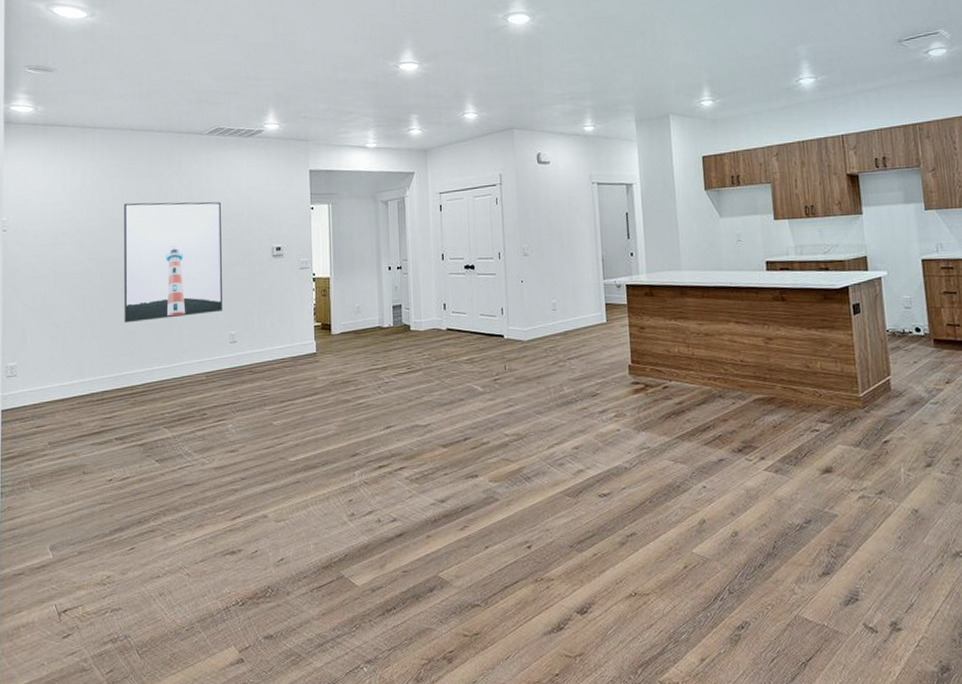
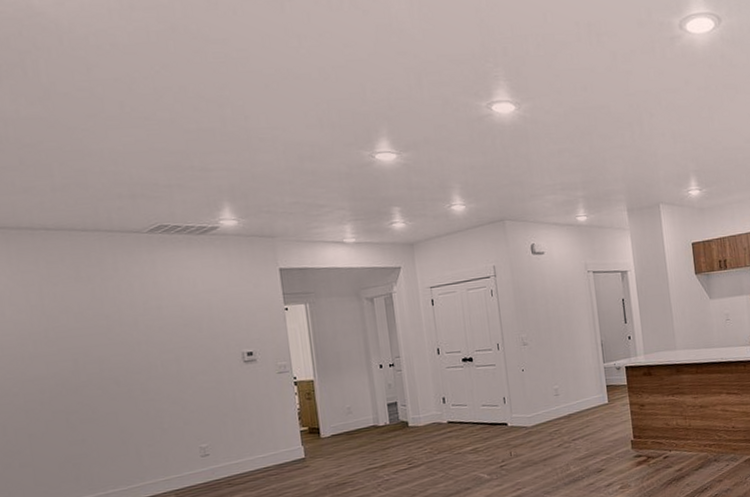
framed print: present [124,201,222,323] -> none [46,306,188,447]

